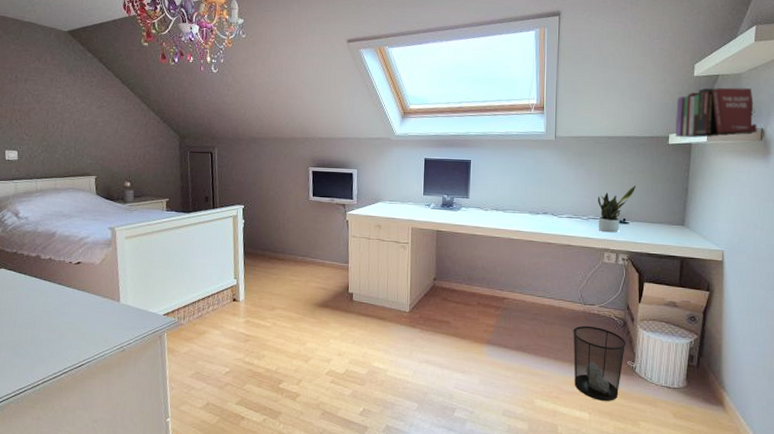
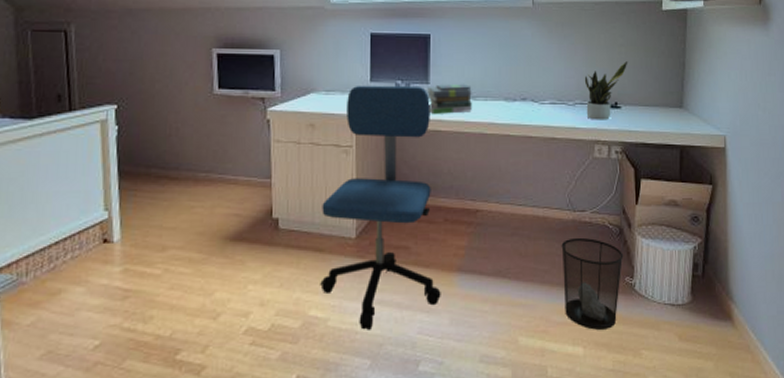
office chair: none [382,197,474,381] -> present [320,85,441,330]
books: none [467,199,503,222] -> present [427,83,472,114]

